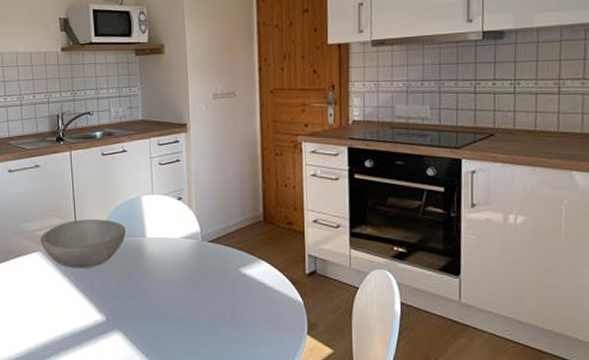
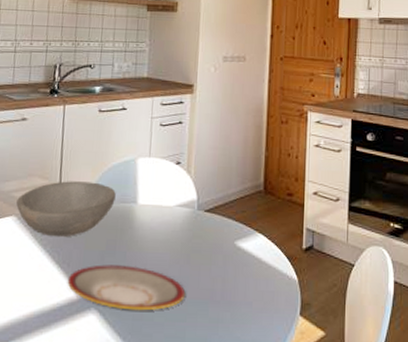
plate: none [92,292,198,331] -> present [67,264,186,311]

